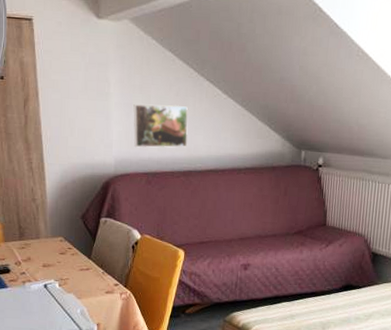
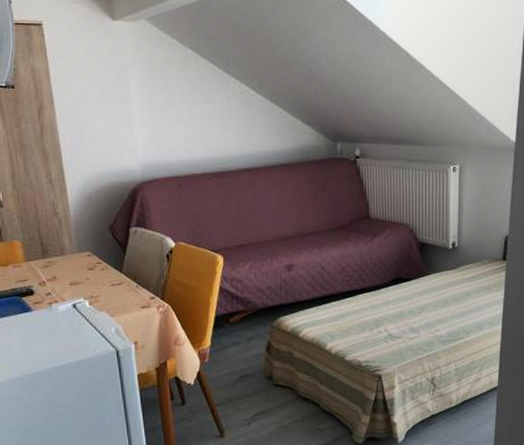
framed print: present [133,104,189,148] -> none [157,104,217,151]

